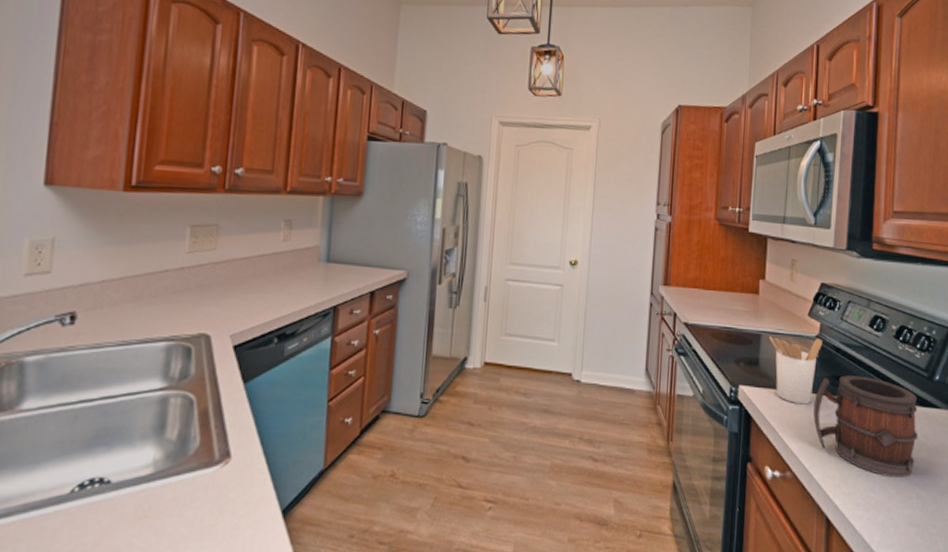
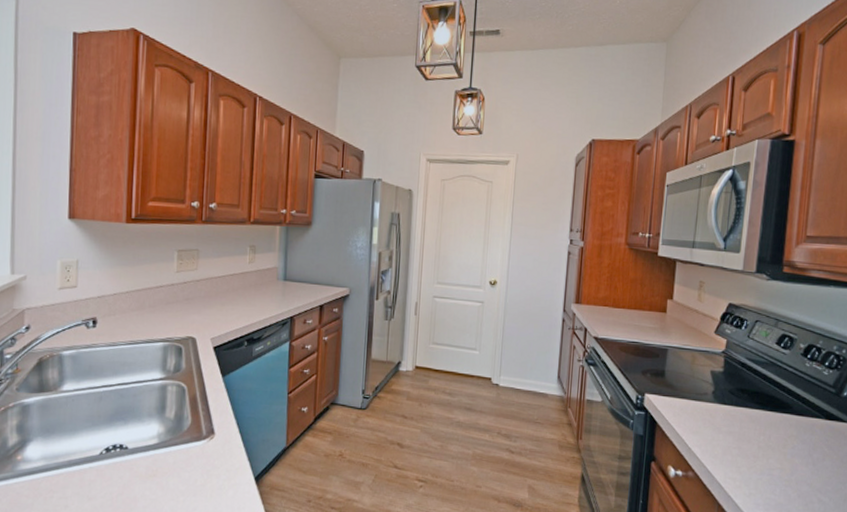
utensil holder: present [769,335,823,405] -> none [676,350,729,413]
mug: present [812,375,918,477] -> none [716,388,823,483]

